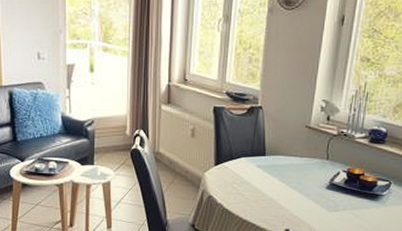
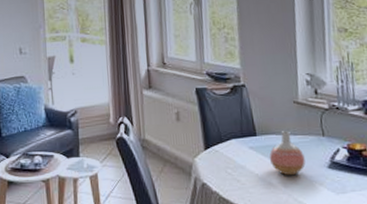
vase: none [274,153,307,194] -> present [269,131,306,176]

